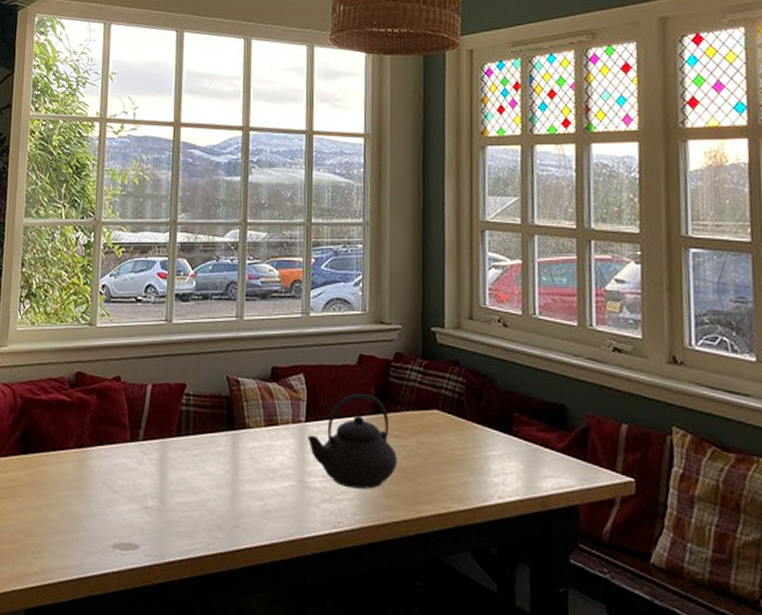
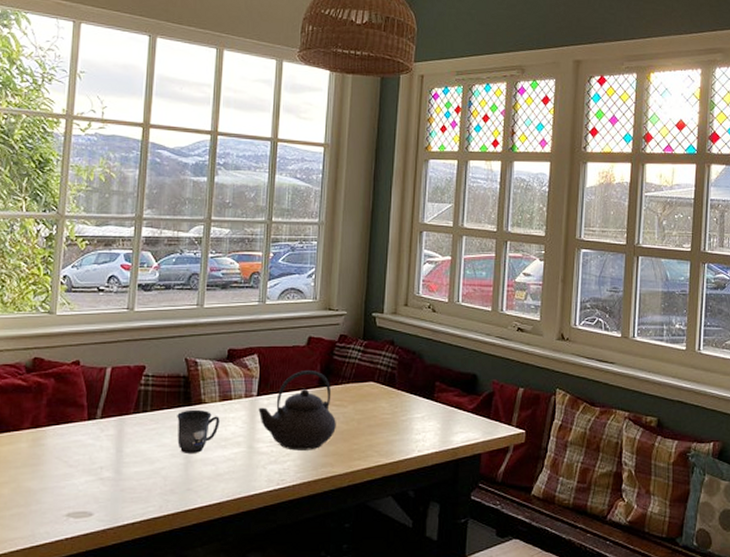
mug: none [221,434,266,485] -> present [177,409,220,453]

